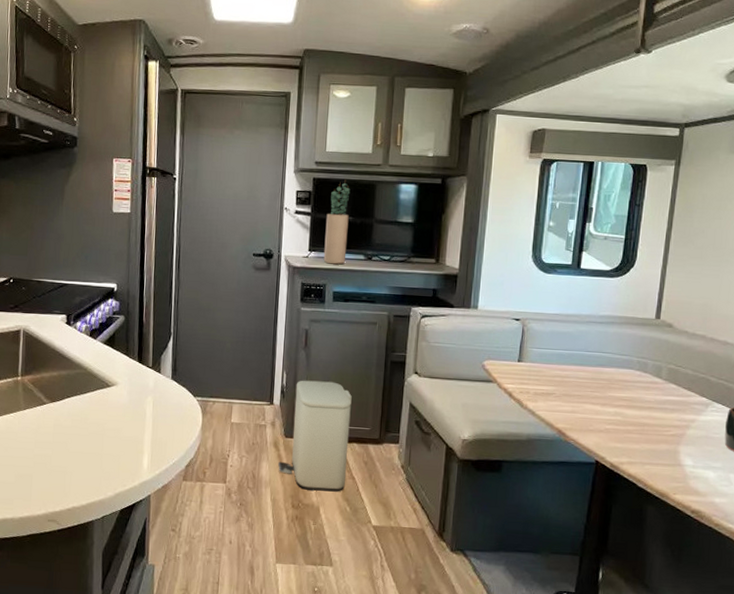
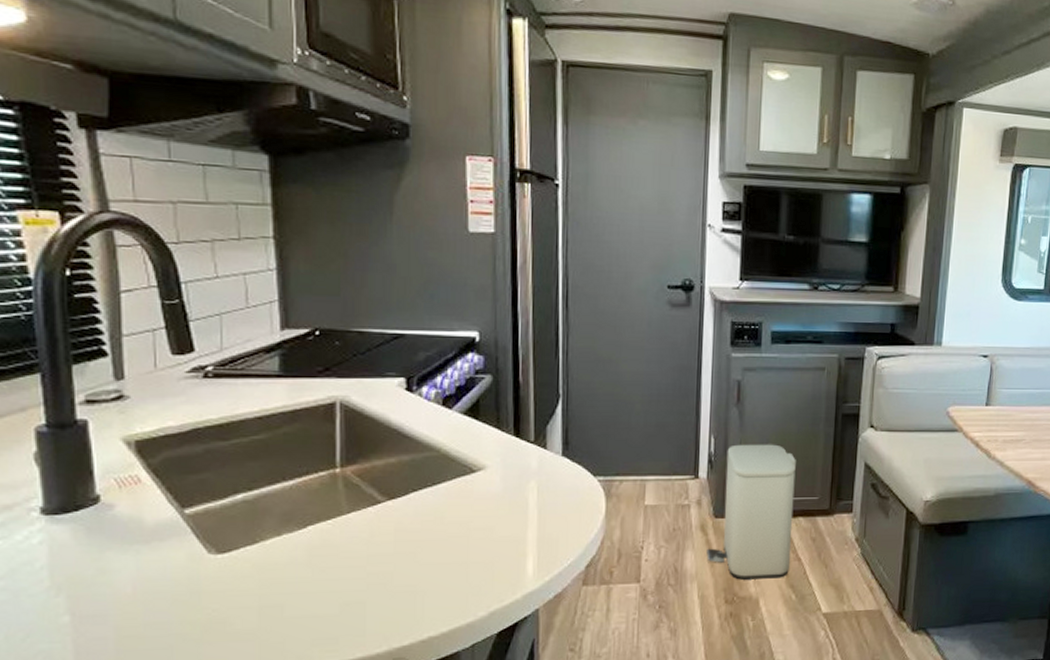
vase: present [323,180,351,265] -> none [758,188,791,297]

